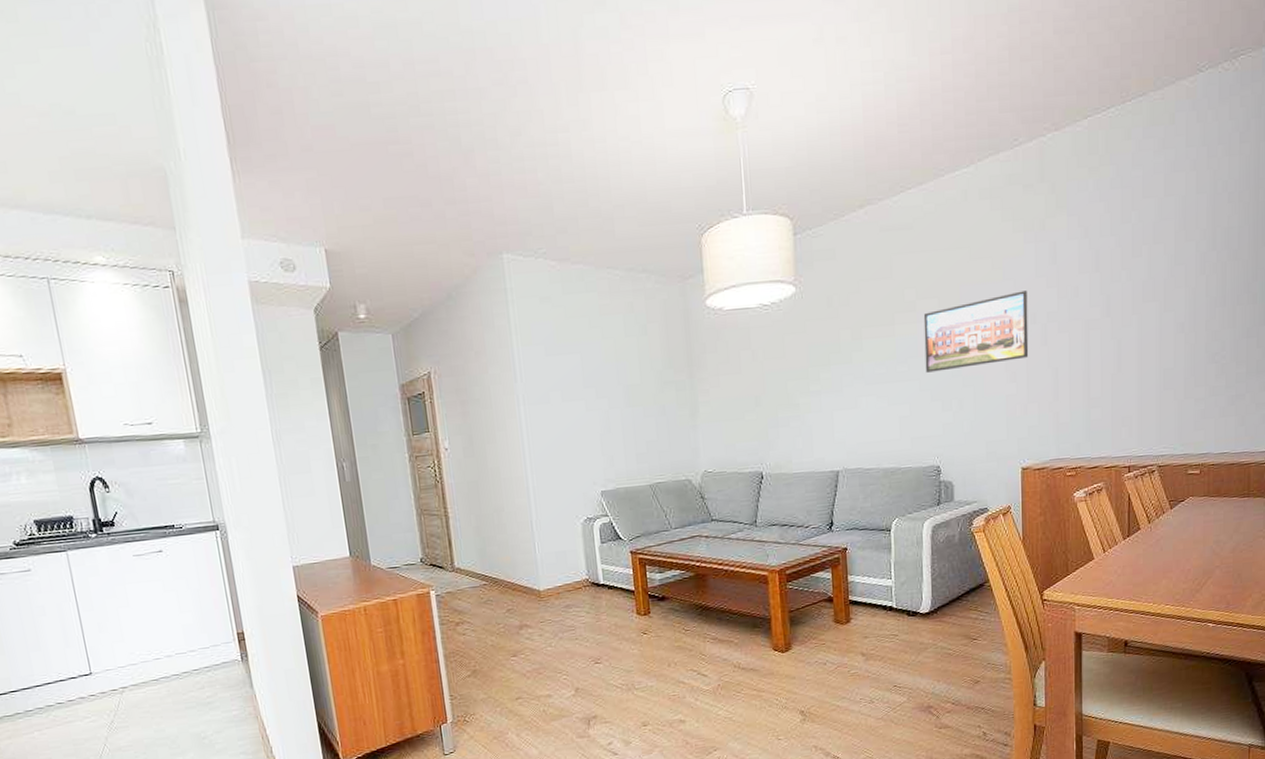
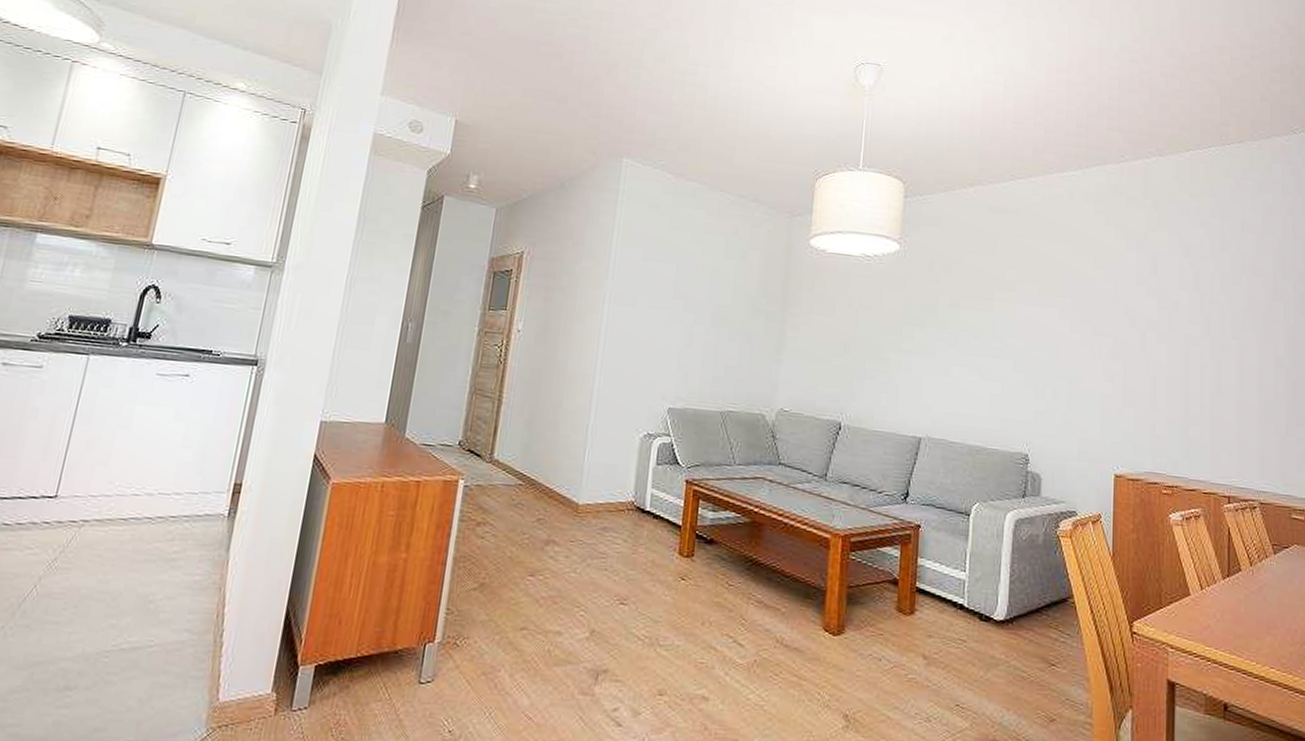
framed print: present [923,290,1029,373] -> none [1021,293,1128,360]

